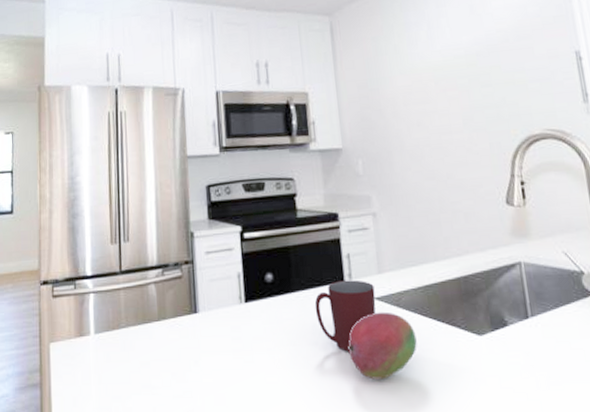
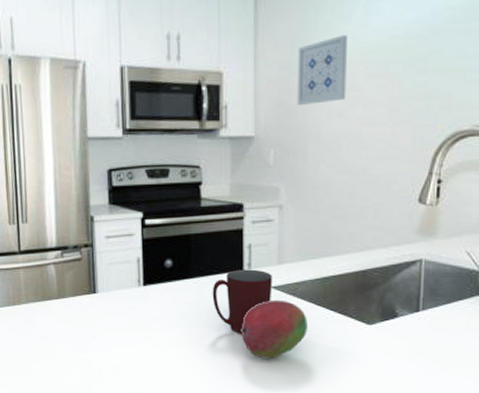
wall art: none [373,56,422,118] -> present [297,35,347,105]

